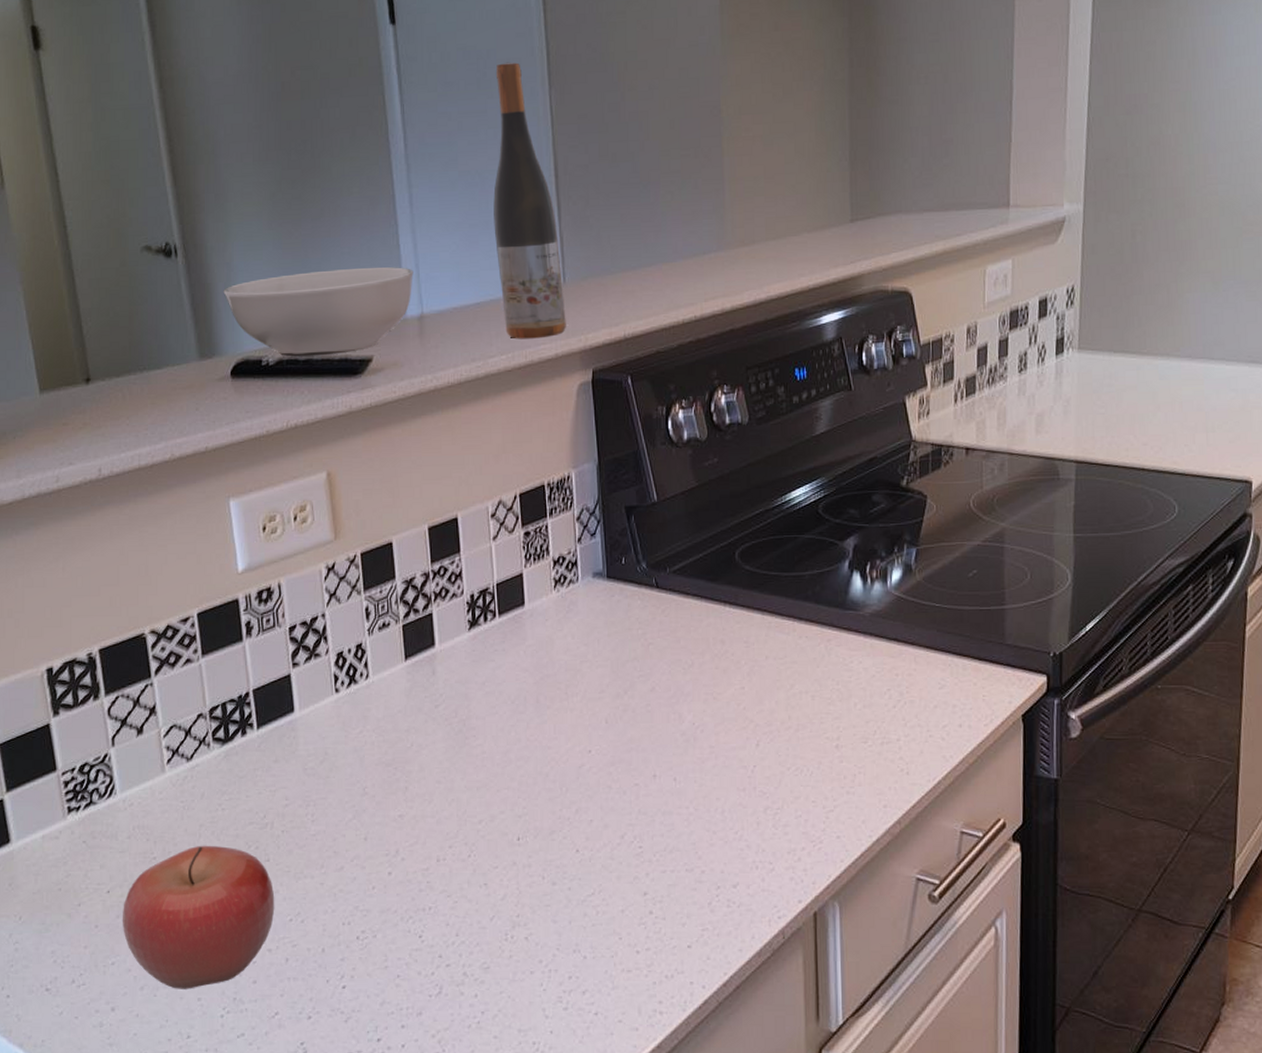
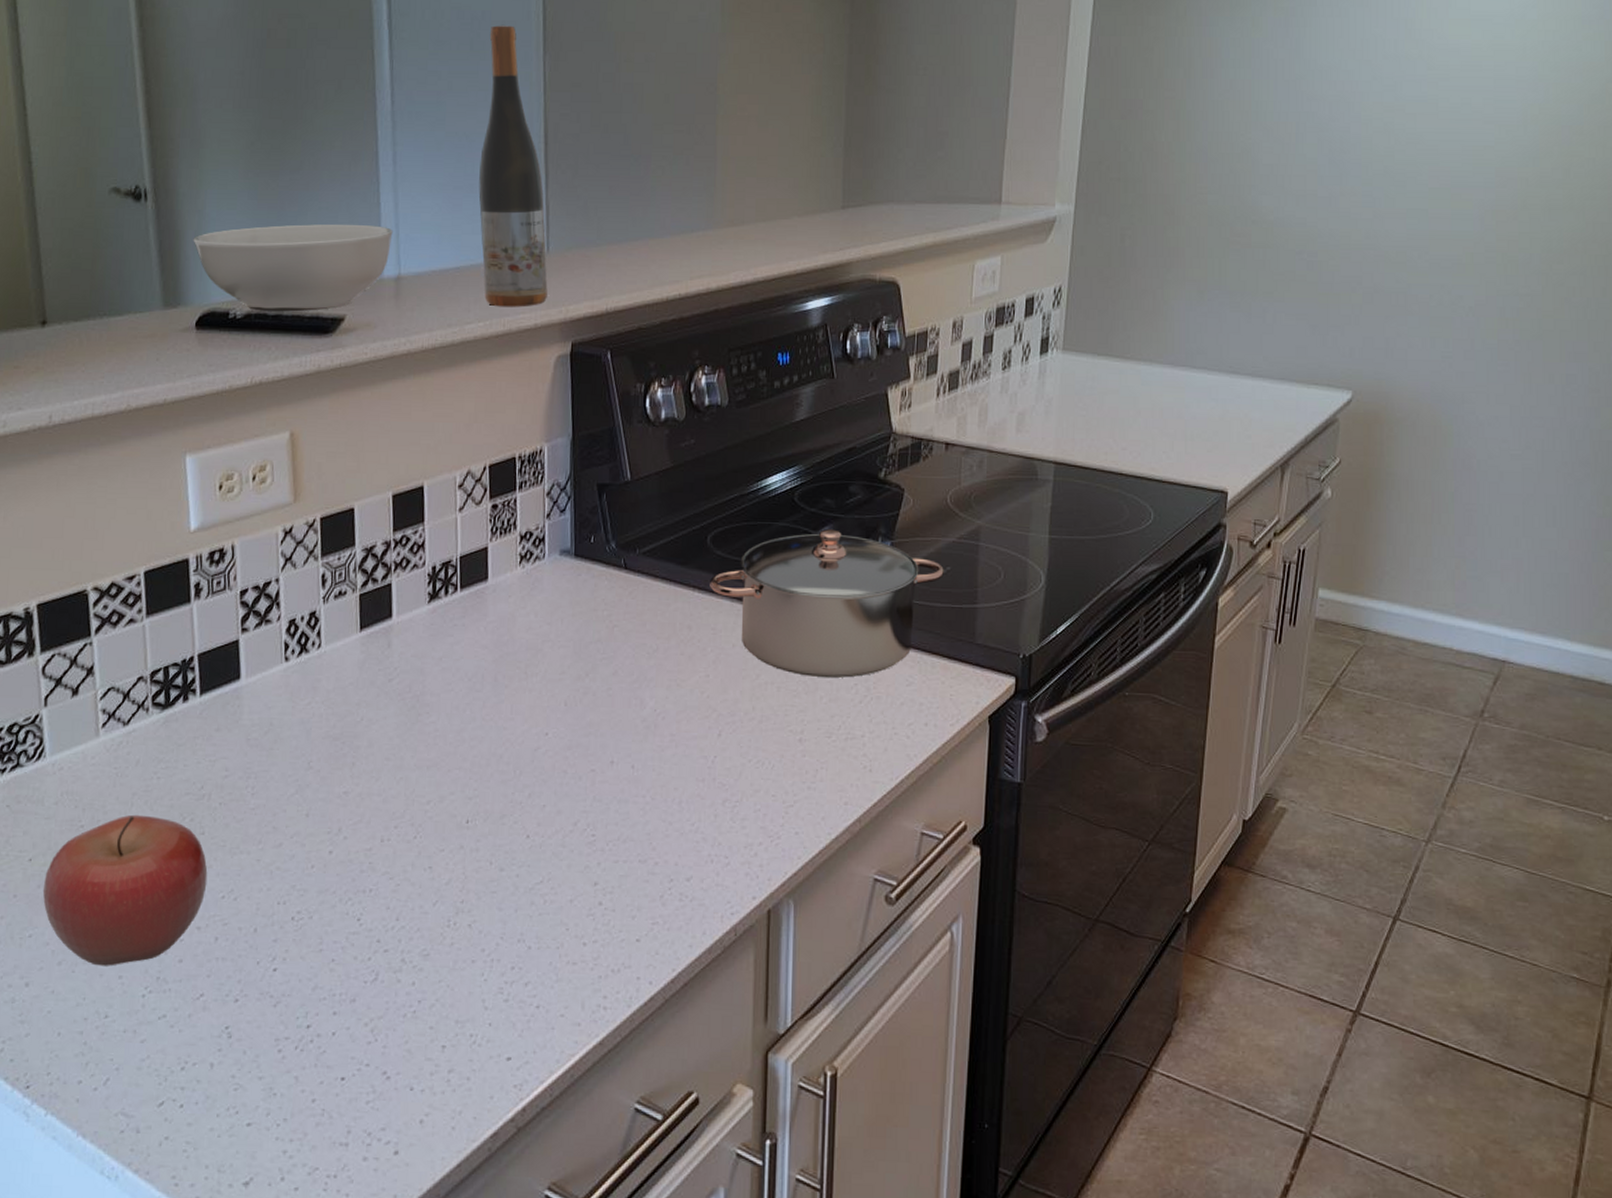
cooking pot: none [740,539,970,684] -> present [710,529,944,678]

